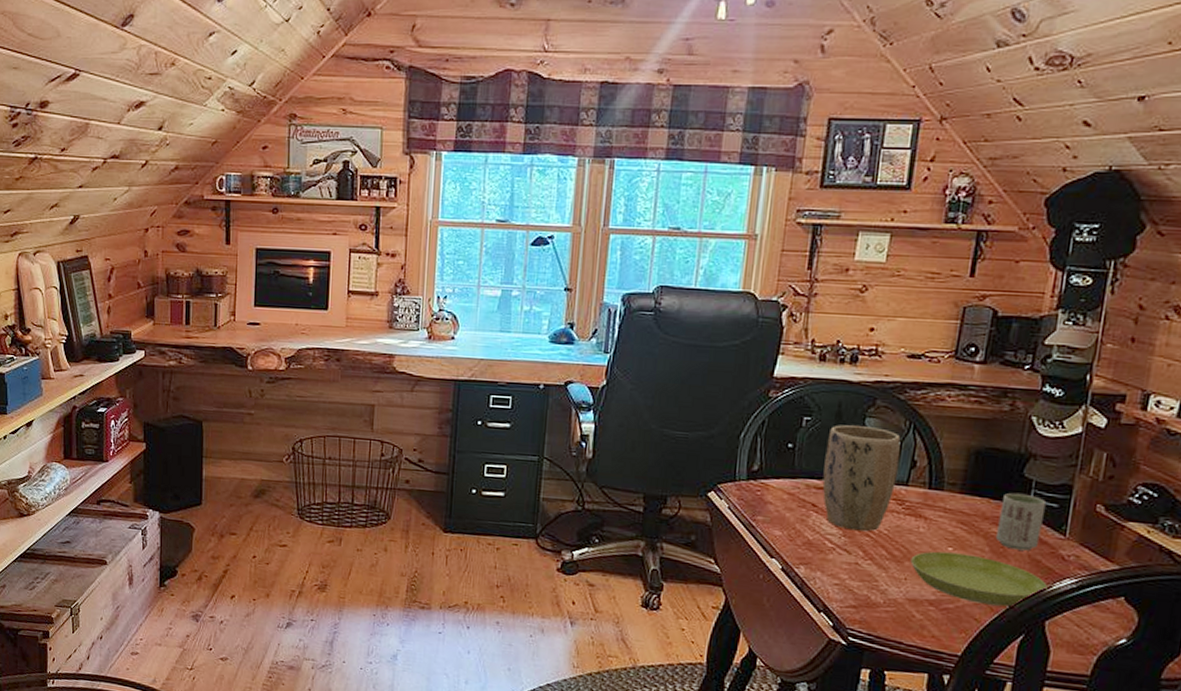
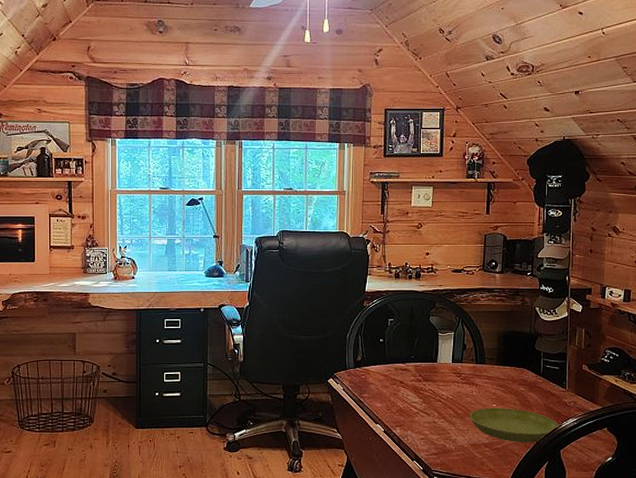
plant pot: present [822,425,901,532] -> none [406,323,454,398]
cup: present [996,492,1047,551] -> none [523,361,552,402]

